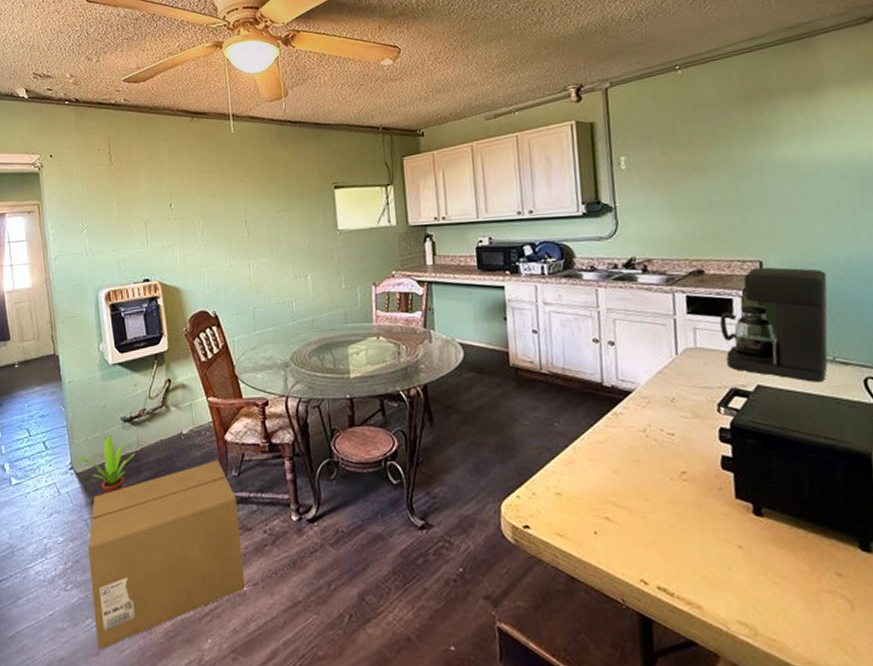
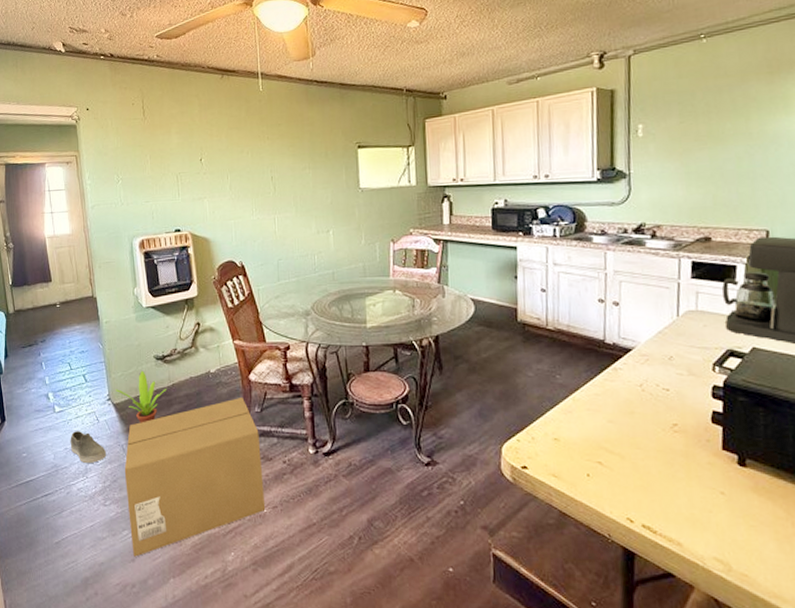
shoe: none [28,505,69,543] -> present [70,431,107,464]

